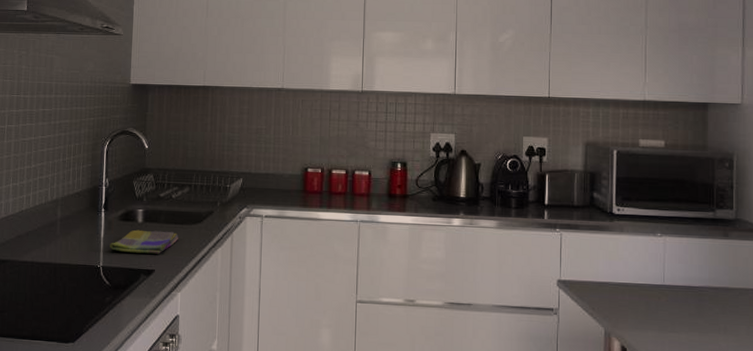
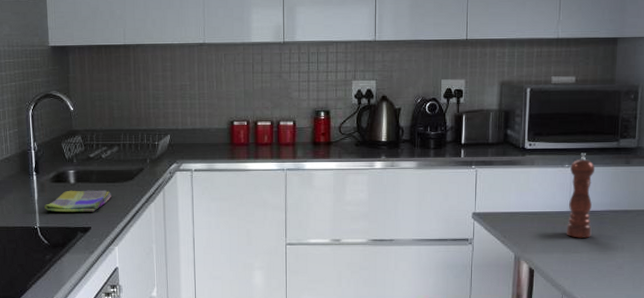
pepper mill: none [661,221,691,316] -> present [566,153,596,238]

